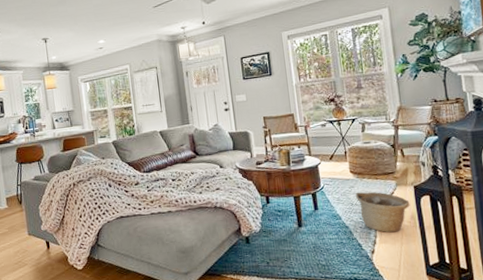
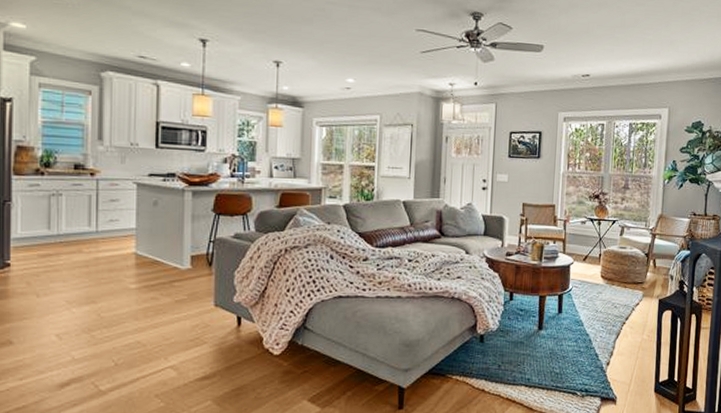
basket: present [355,192,410,233] -> none [601,299,652,345]

